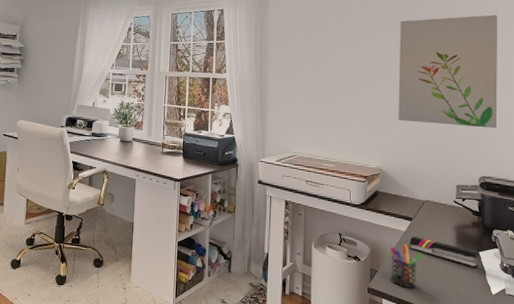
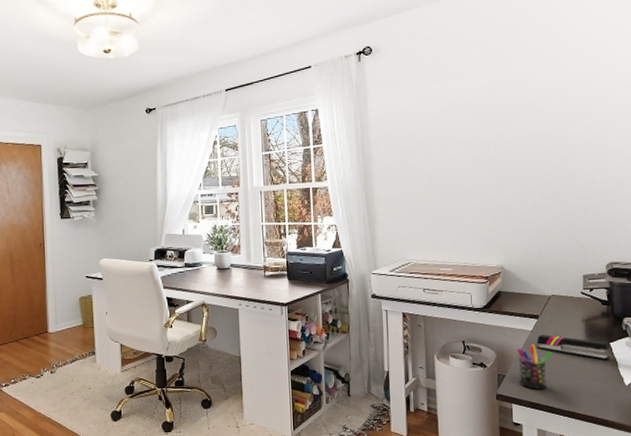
wall art: present [398,14,498,129] -> none [513,84,623,212]

